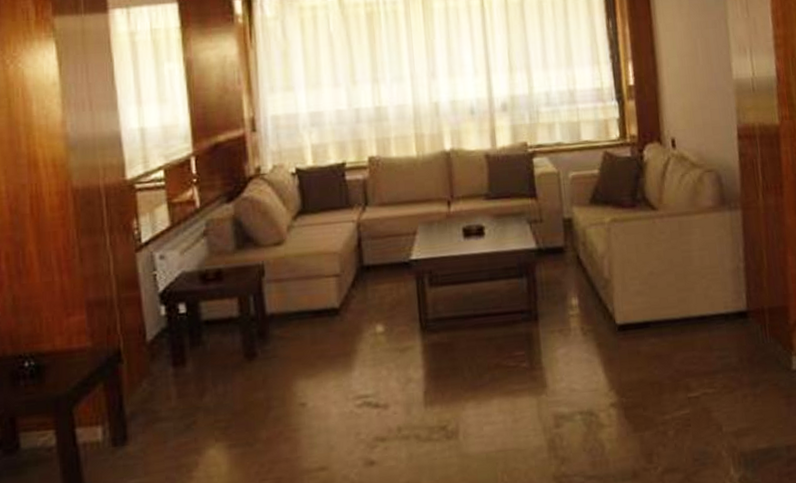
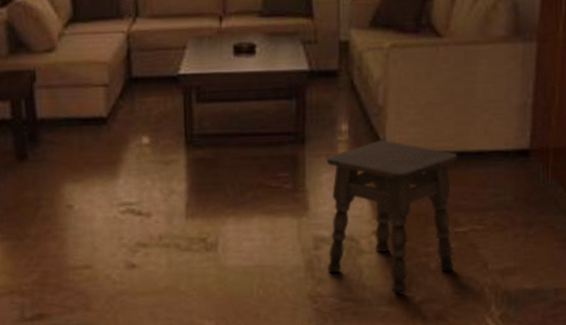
side table: none [560,312,691,468] -> present [327,141,457,296]

